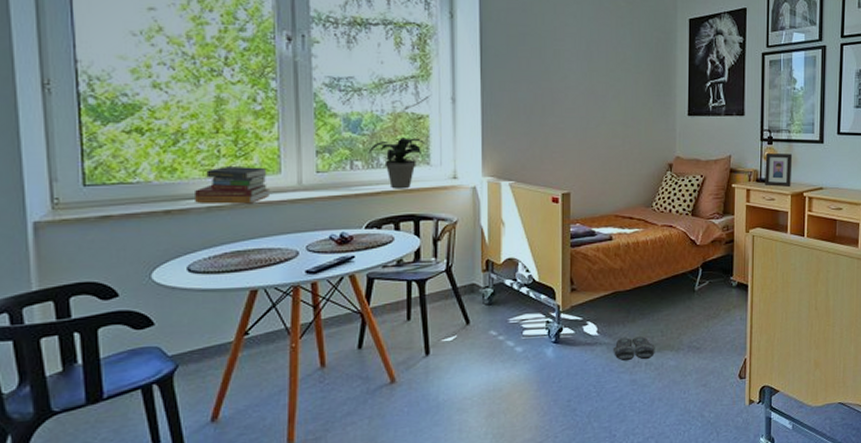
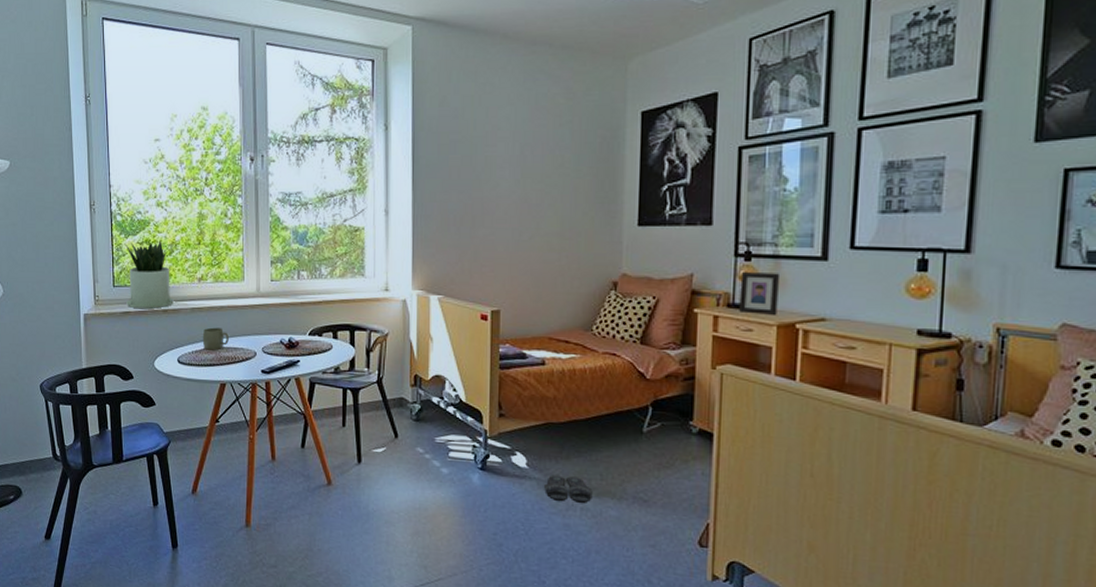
planter: none [103,130,182,212] -> present [125,241,175,310]
books: present [193,165,271,204] -> none [182,272,237,307]
mug: none [223,227,261,255] -> present [202,327,229,352]
potted plant: present [368,137,428,189] -> none [312,249,363,299]

